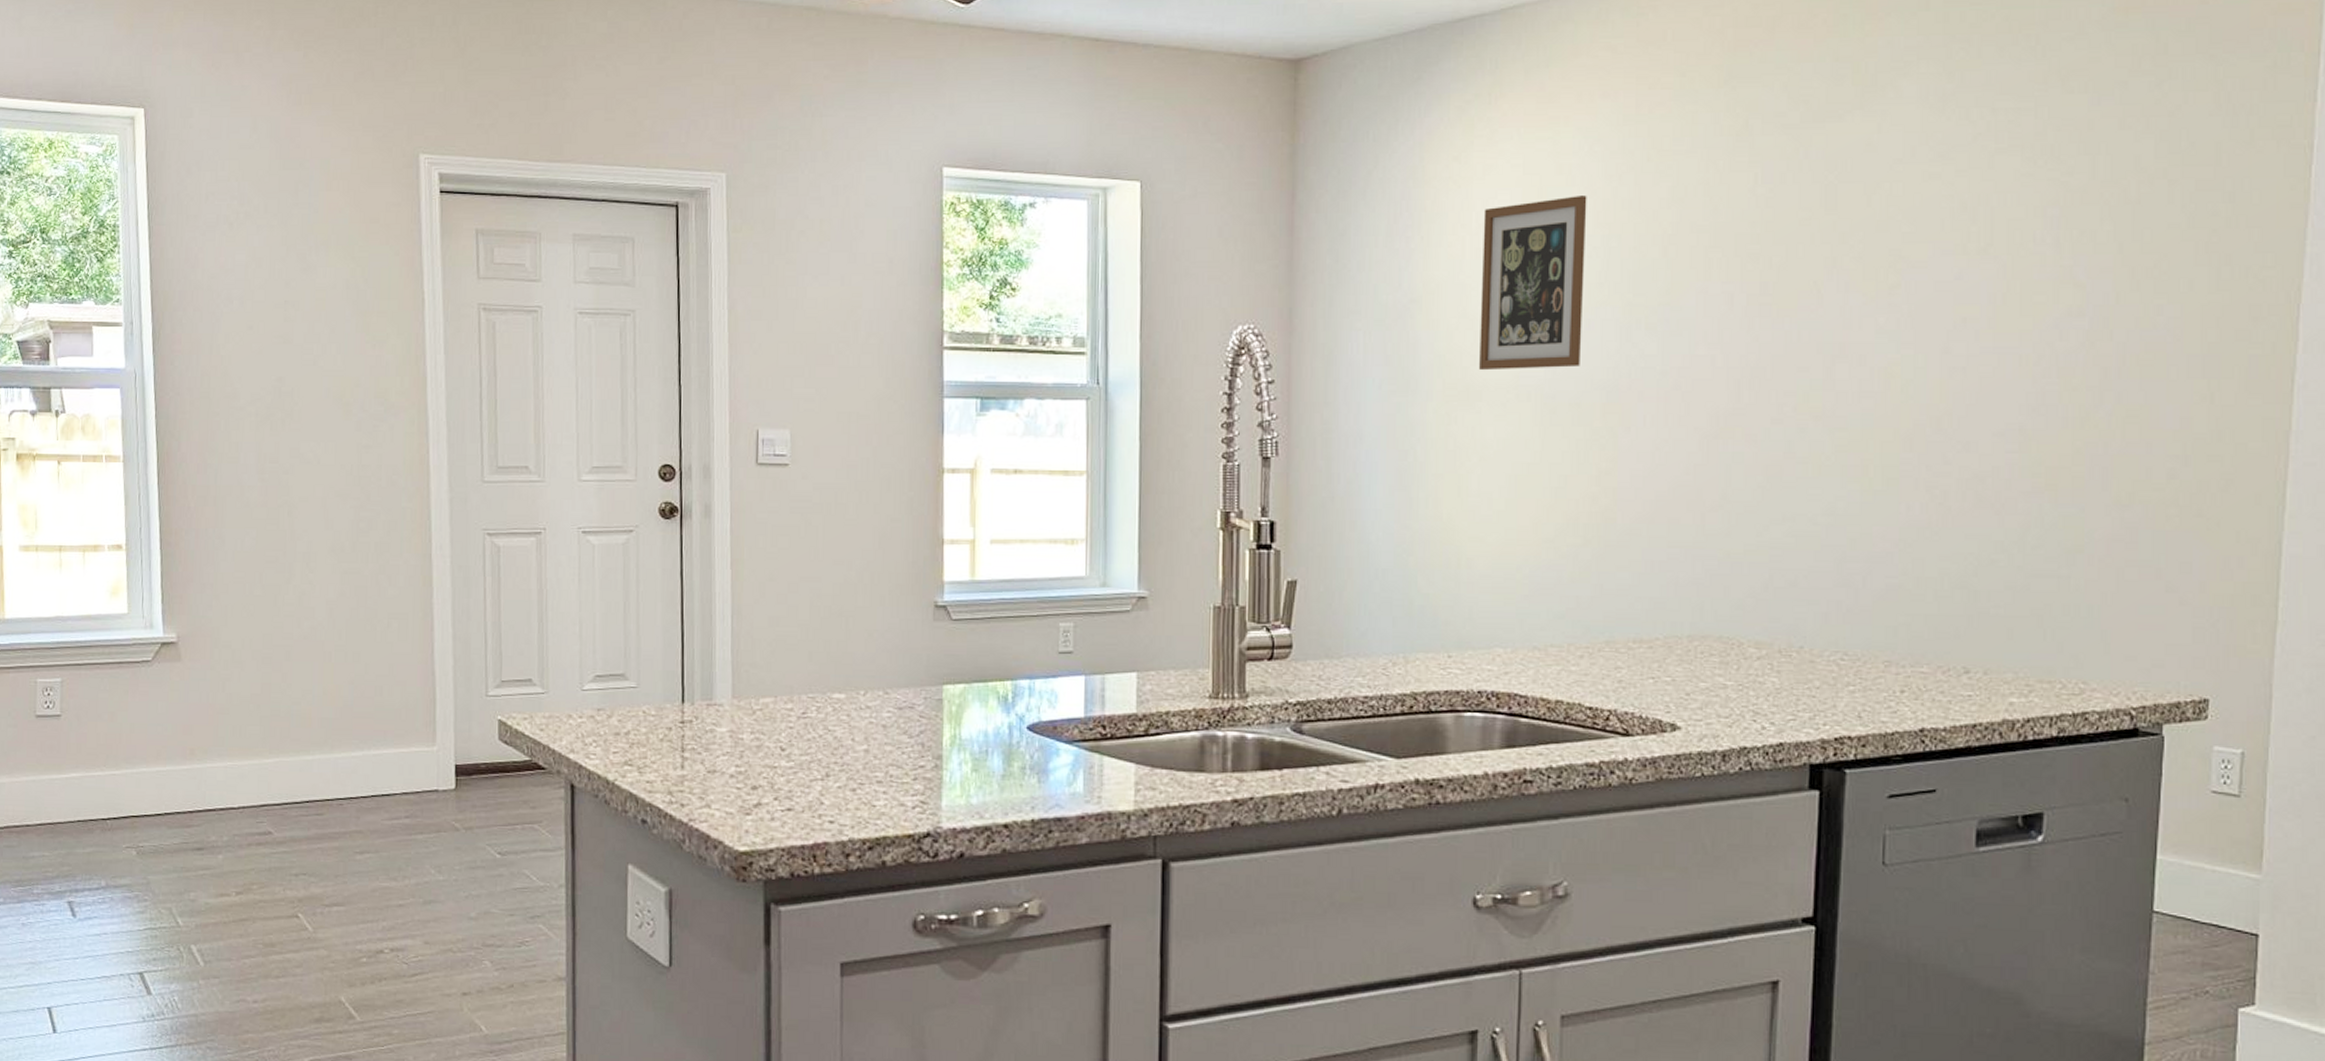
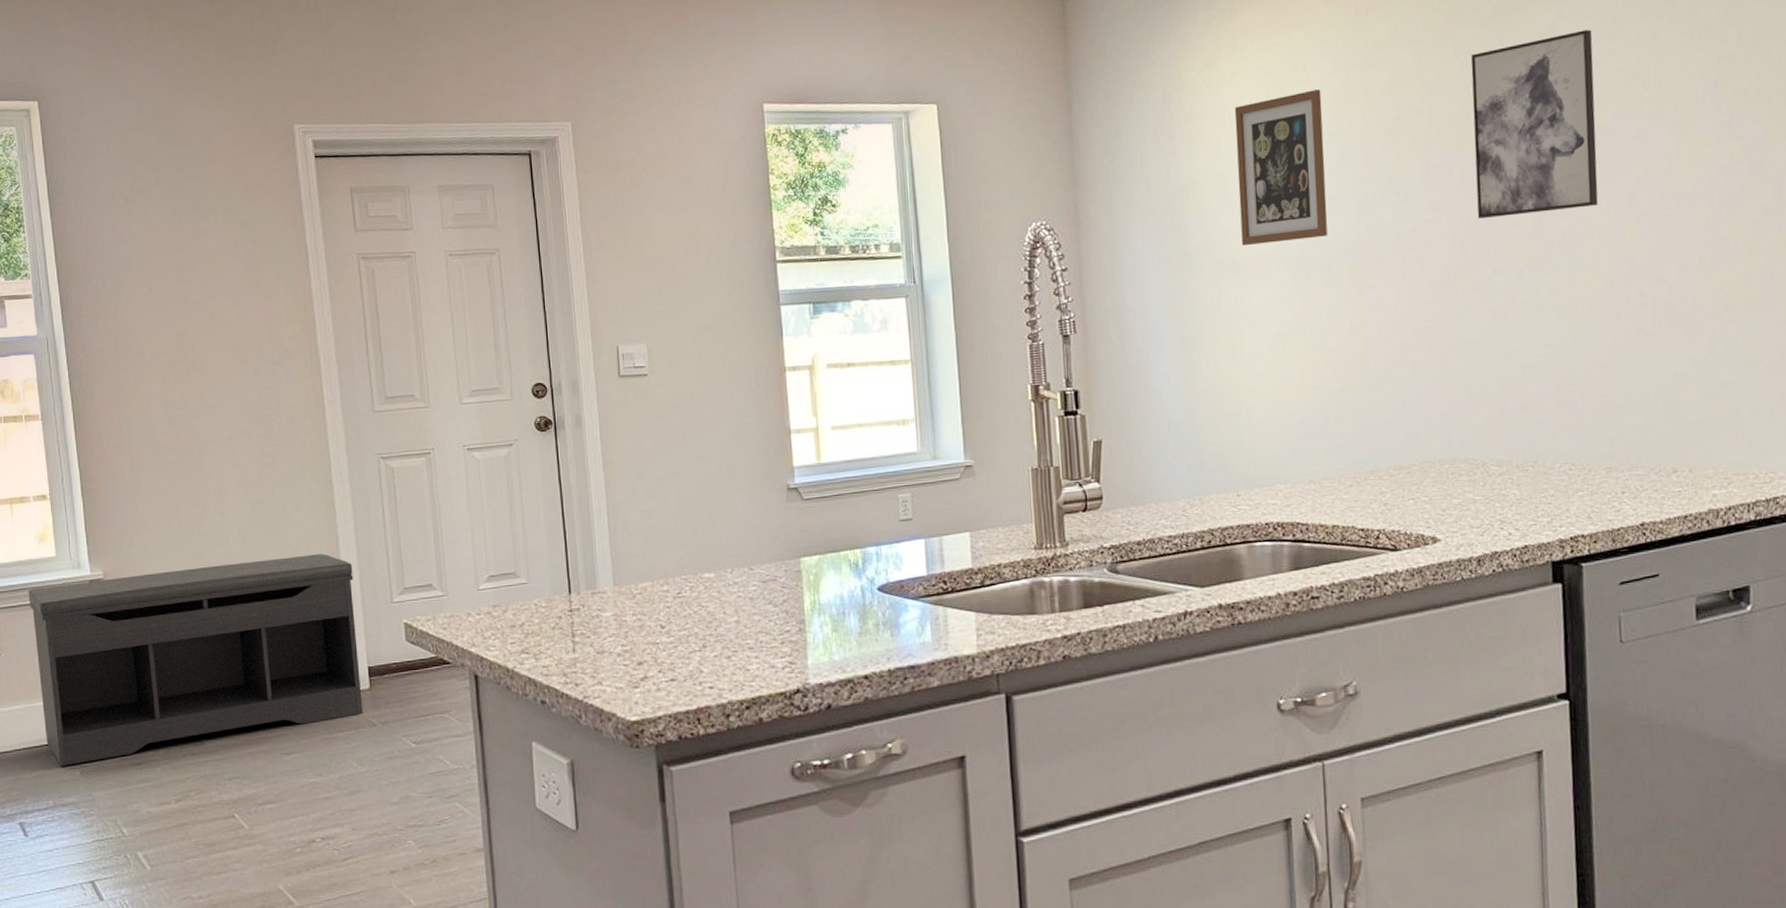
bench: none [95,635,447,844] -> present [28,554,363,766]
wall art: none [1758,147,1916,360] -> present [1470,29,1598,219]

